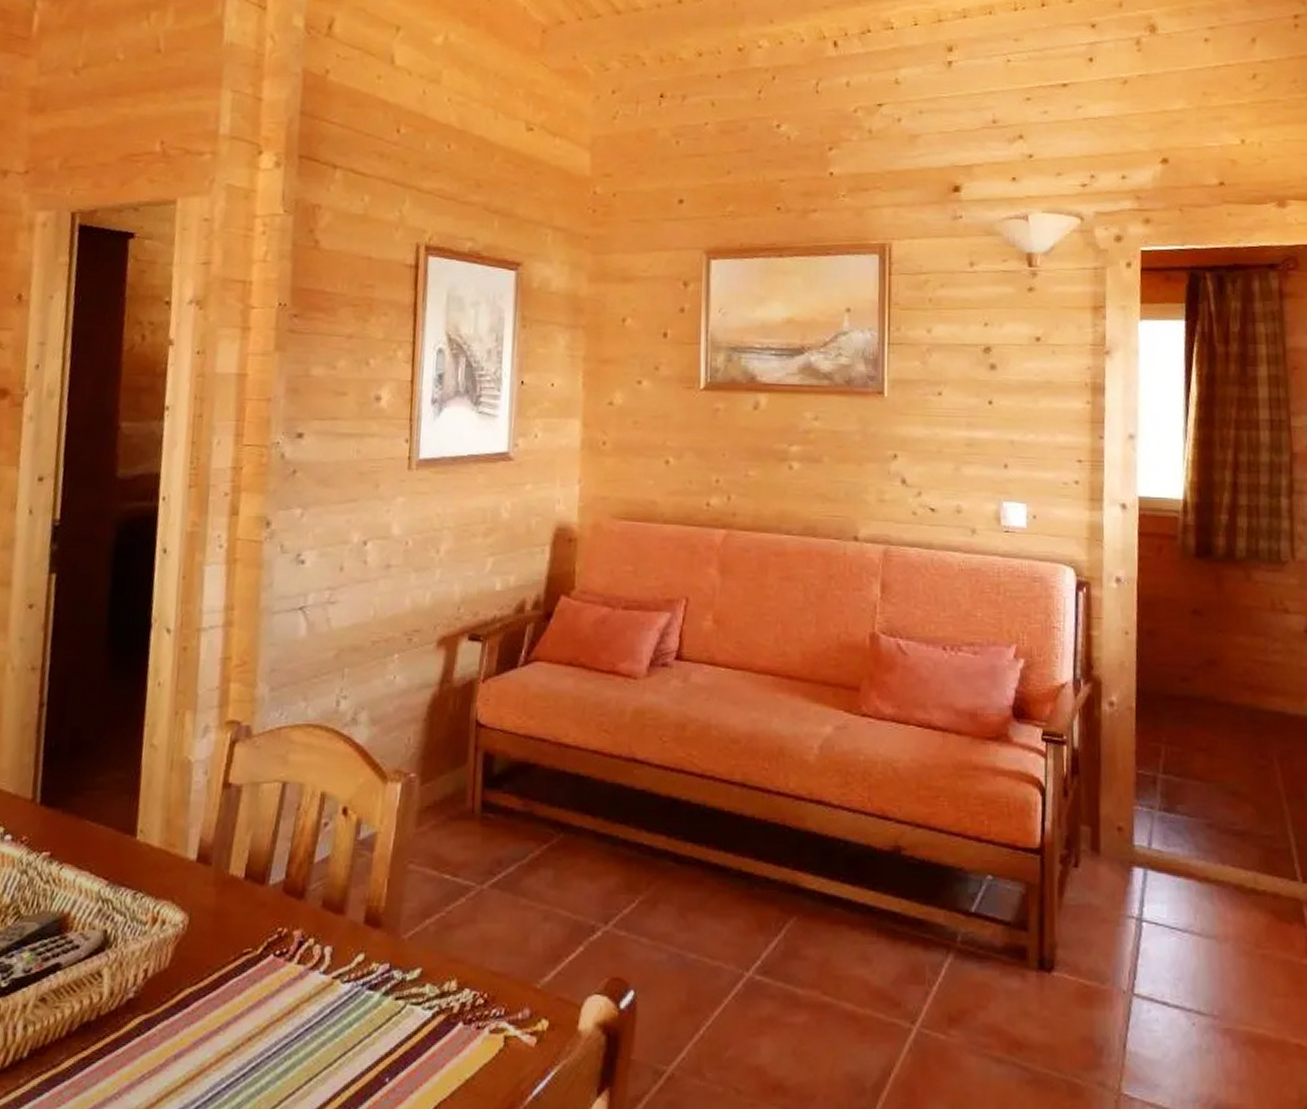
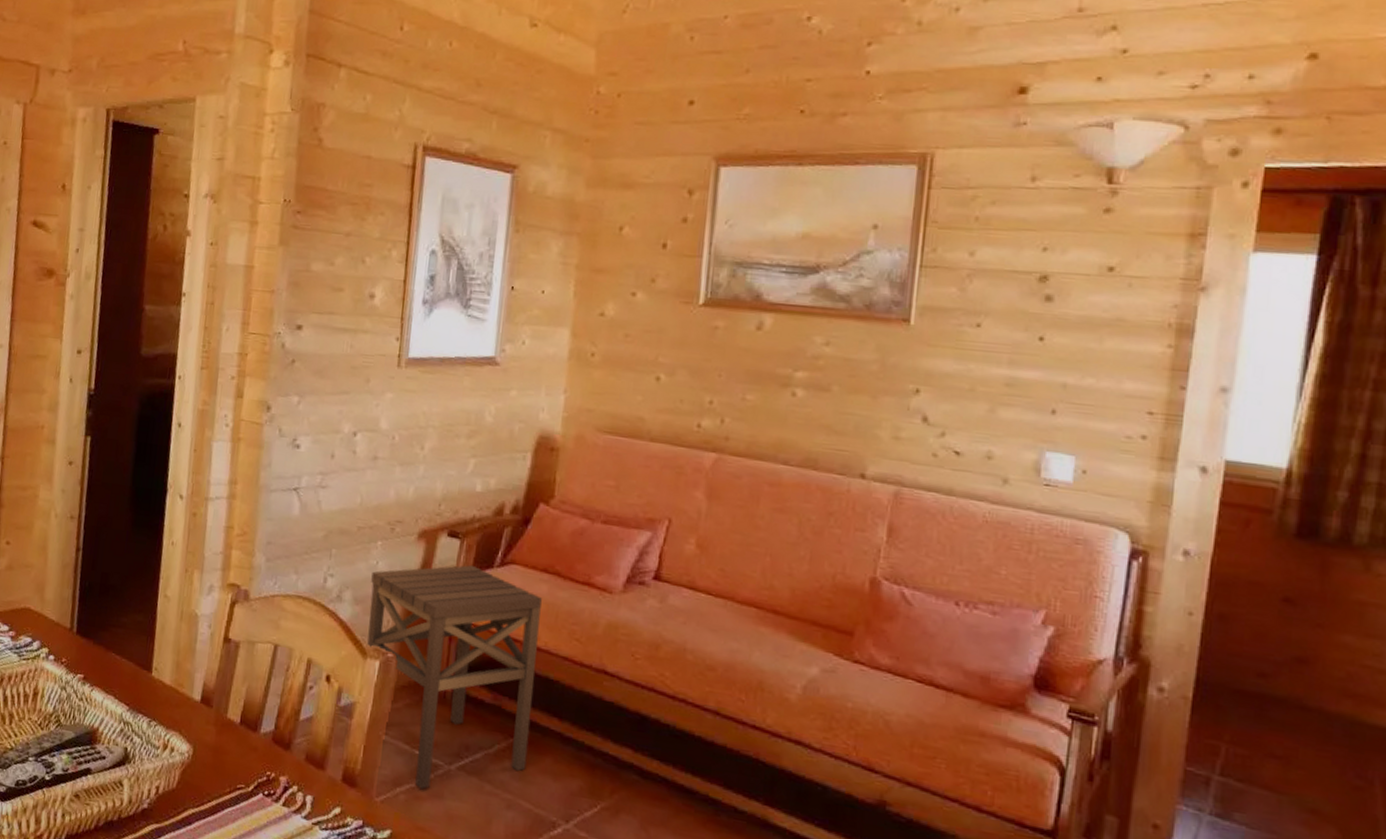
side table: none [387,668,568,917] -> present [367,565,542,789]

